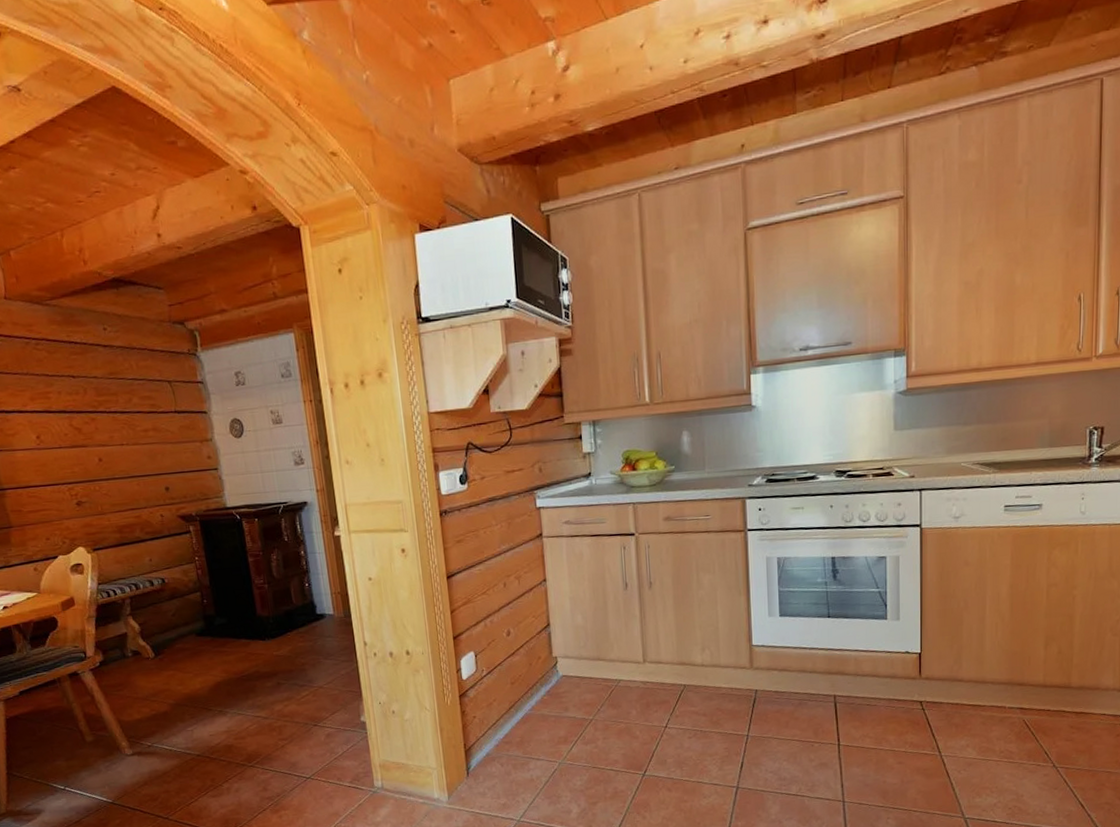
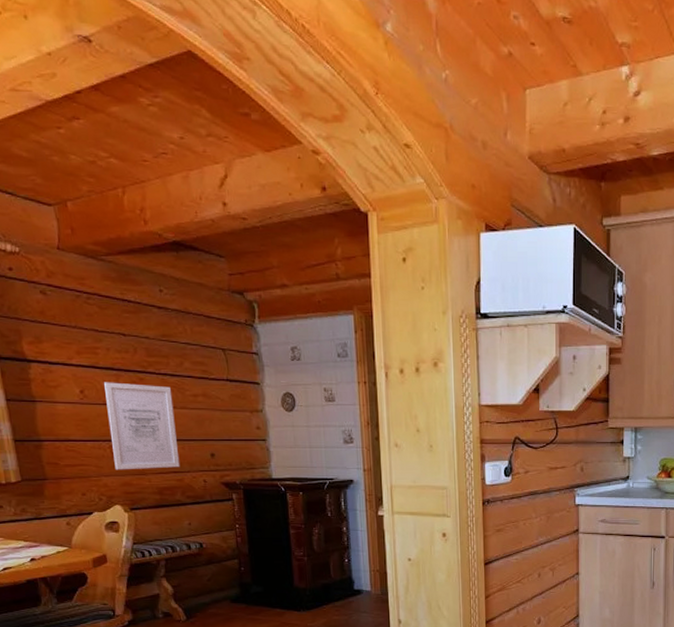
wall art: none [58,424,137,512] -> present [104,382,180,470]

